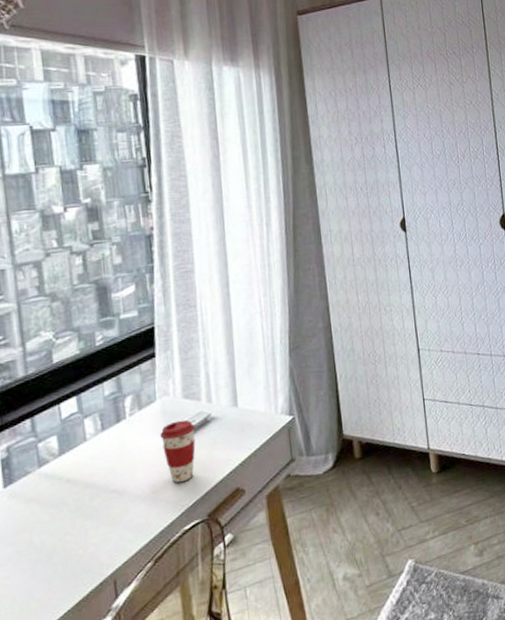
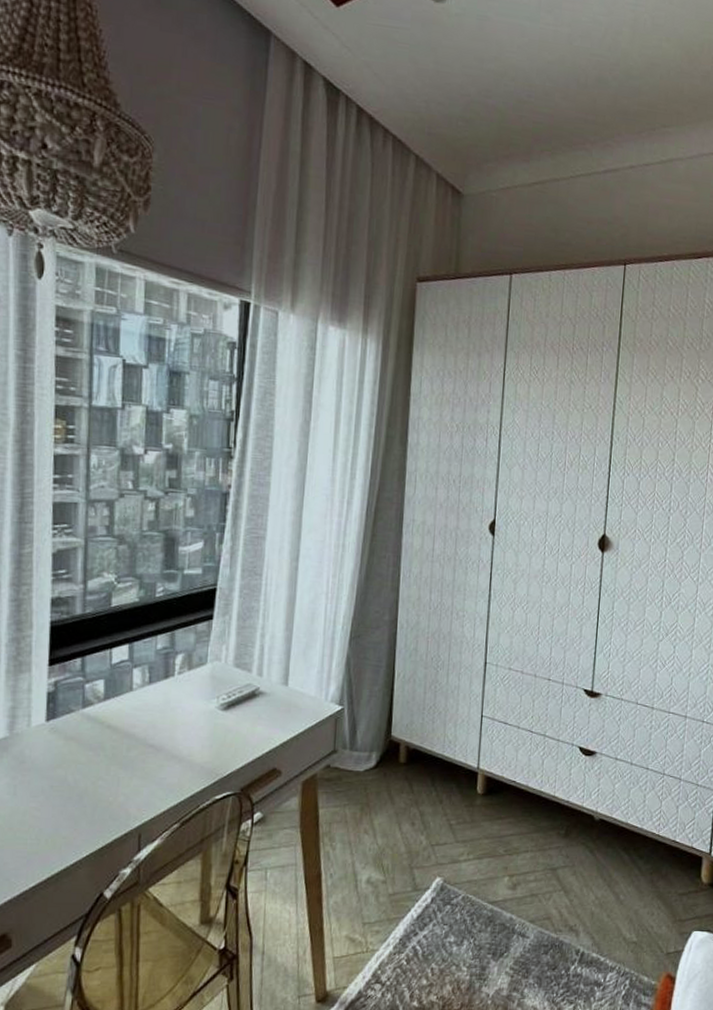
coffee cup: present [160,420,196,483] -> none [205,688,243,750]

